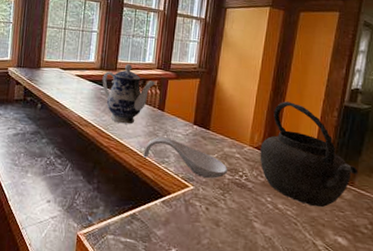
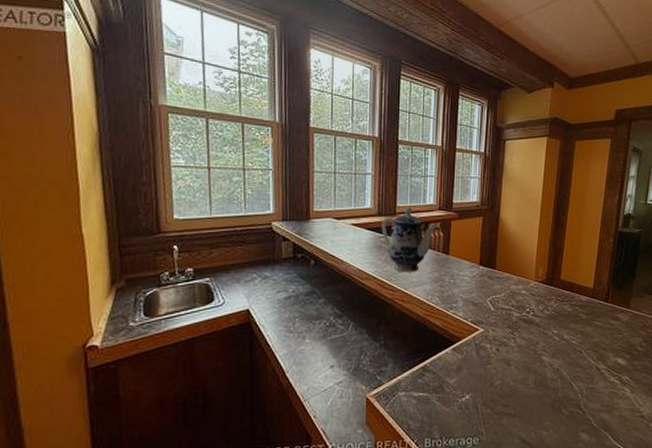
spoon rest: present [143,136,228,179] -> none [431,282,516,318]
kettle: present [259,101,358,207] -> none [545,232,633,332]

